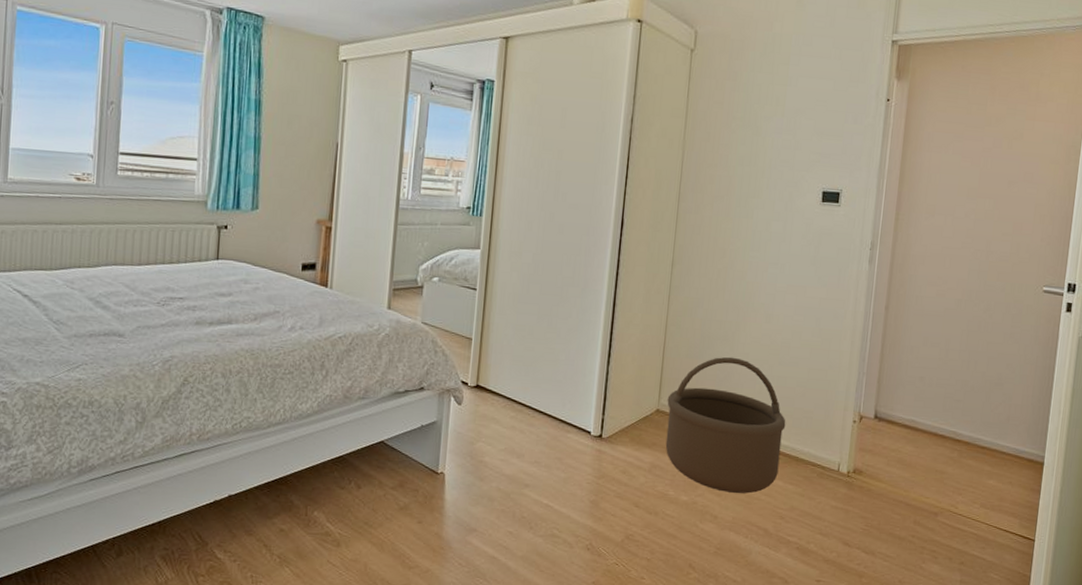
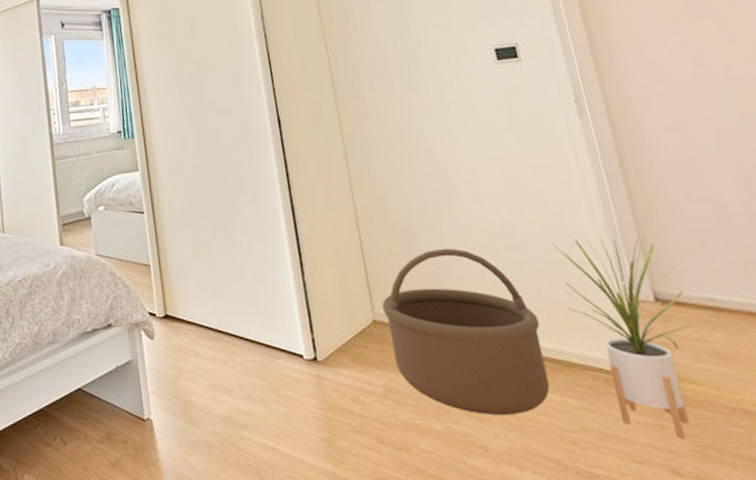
house plant: none [810,359,906,521] -> present [552,233,693,440]

